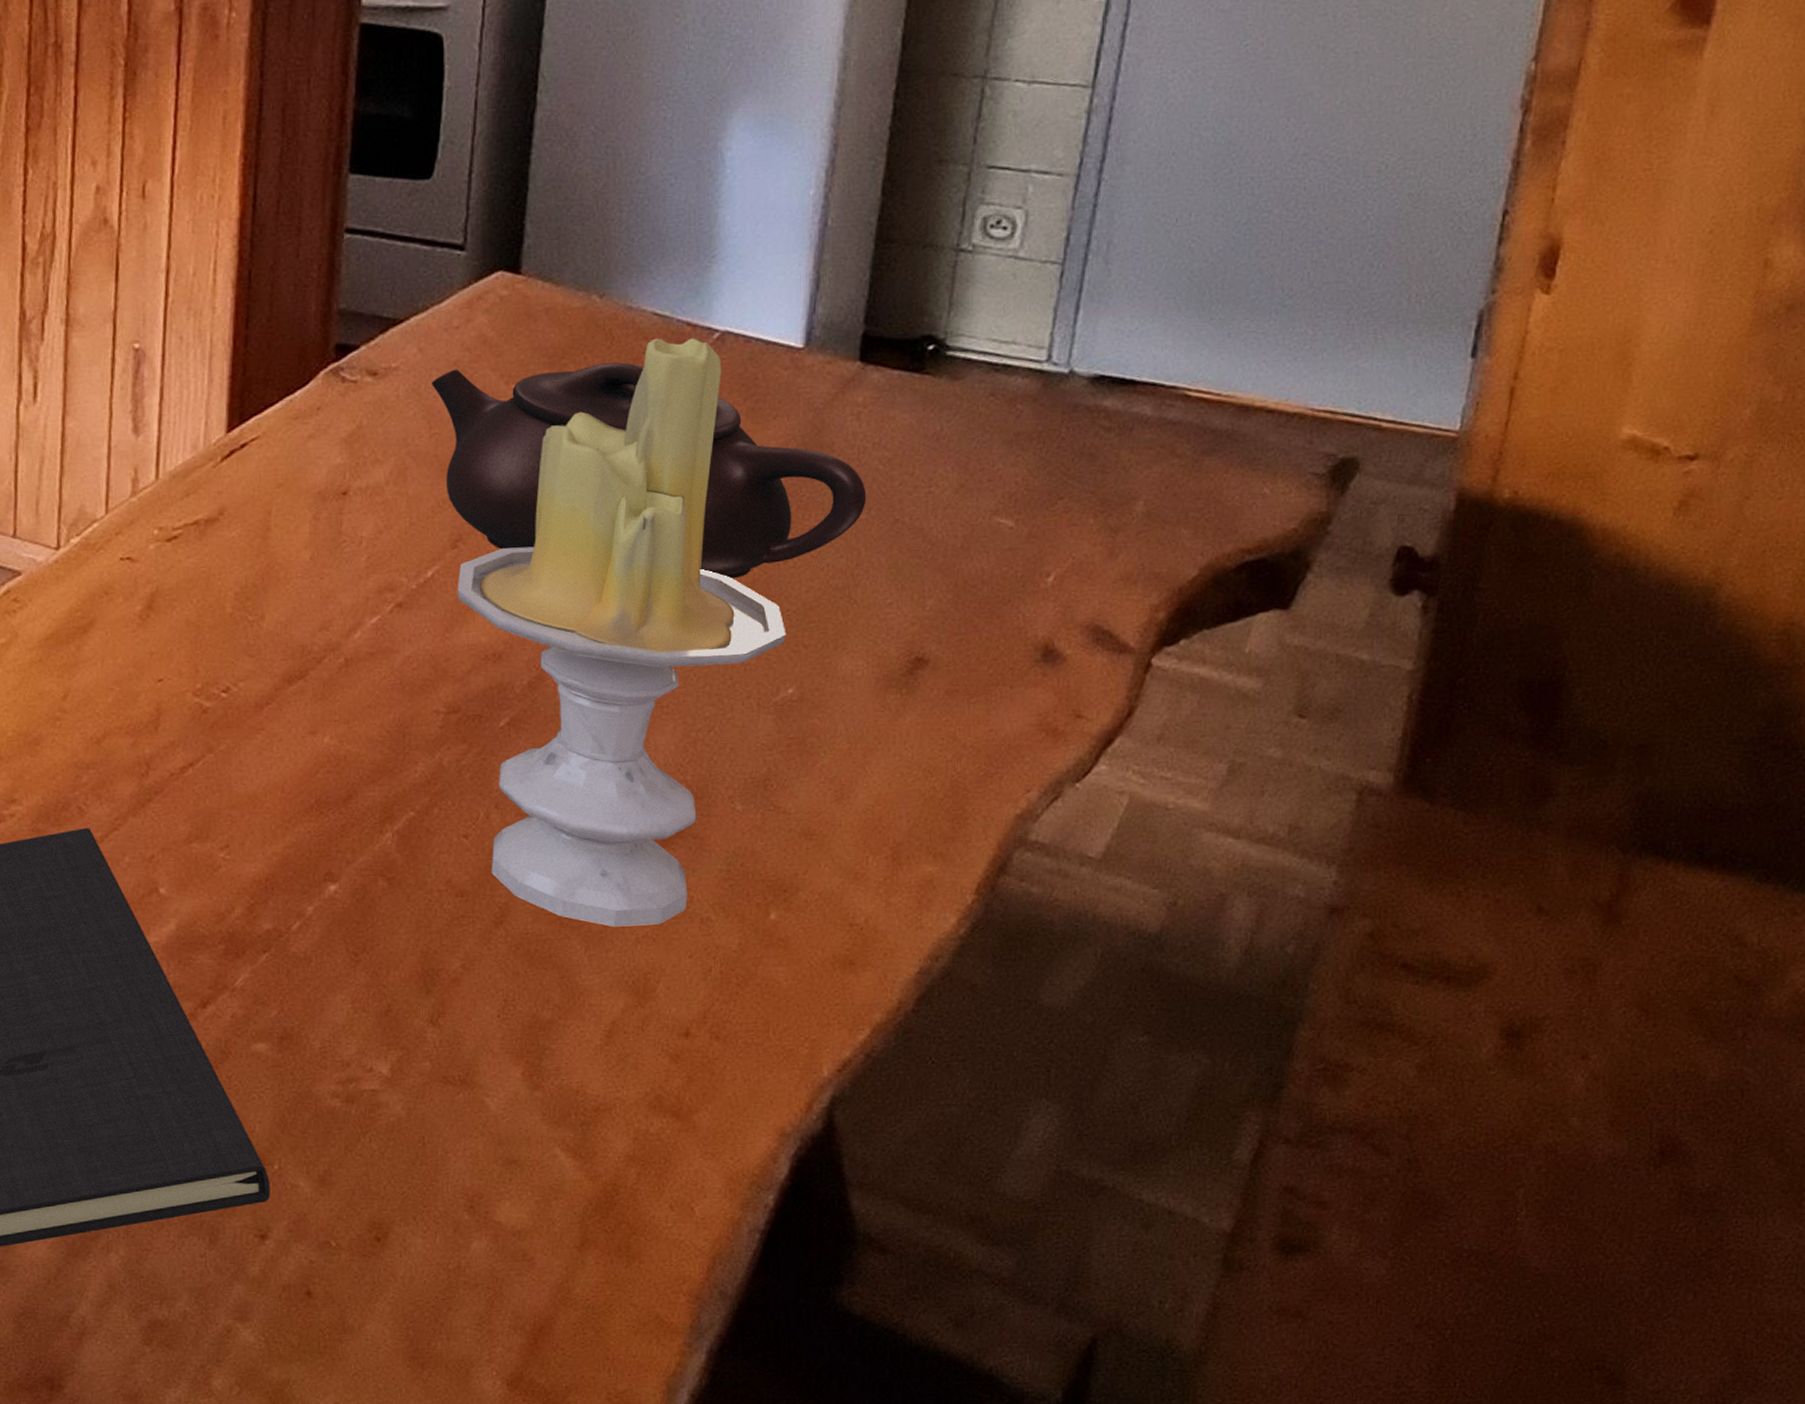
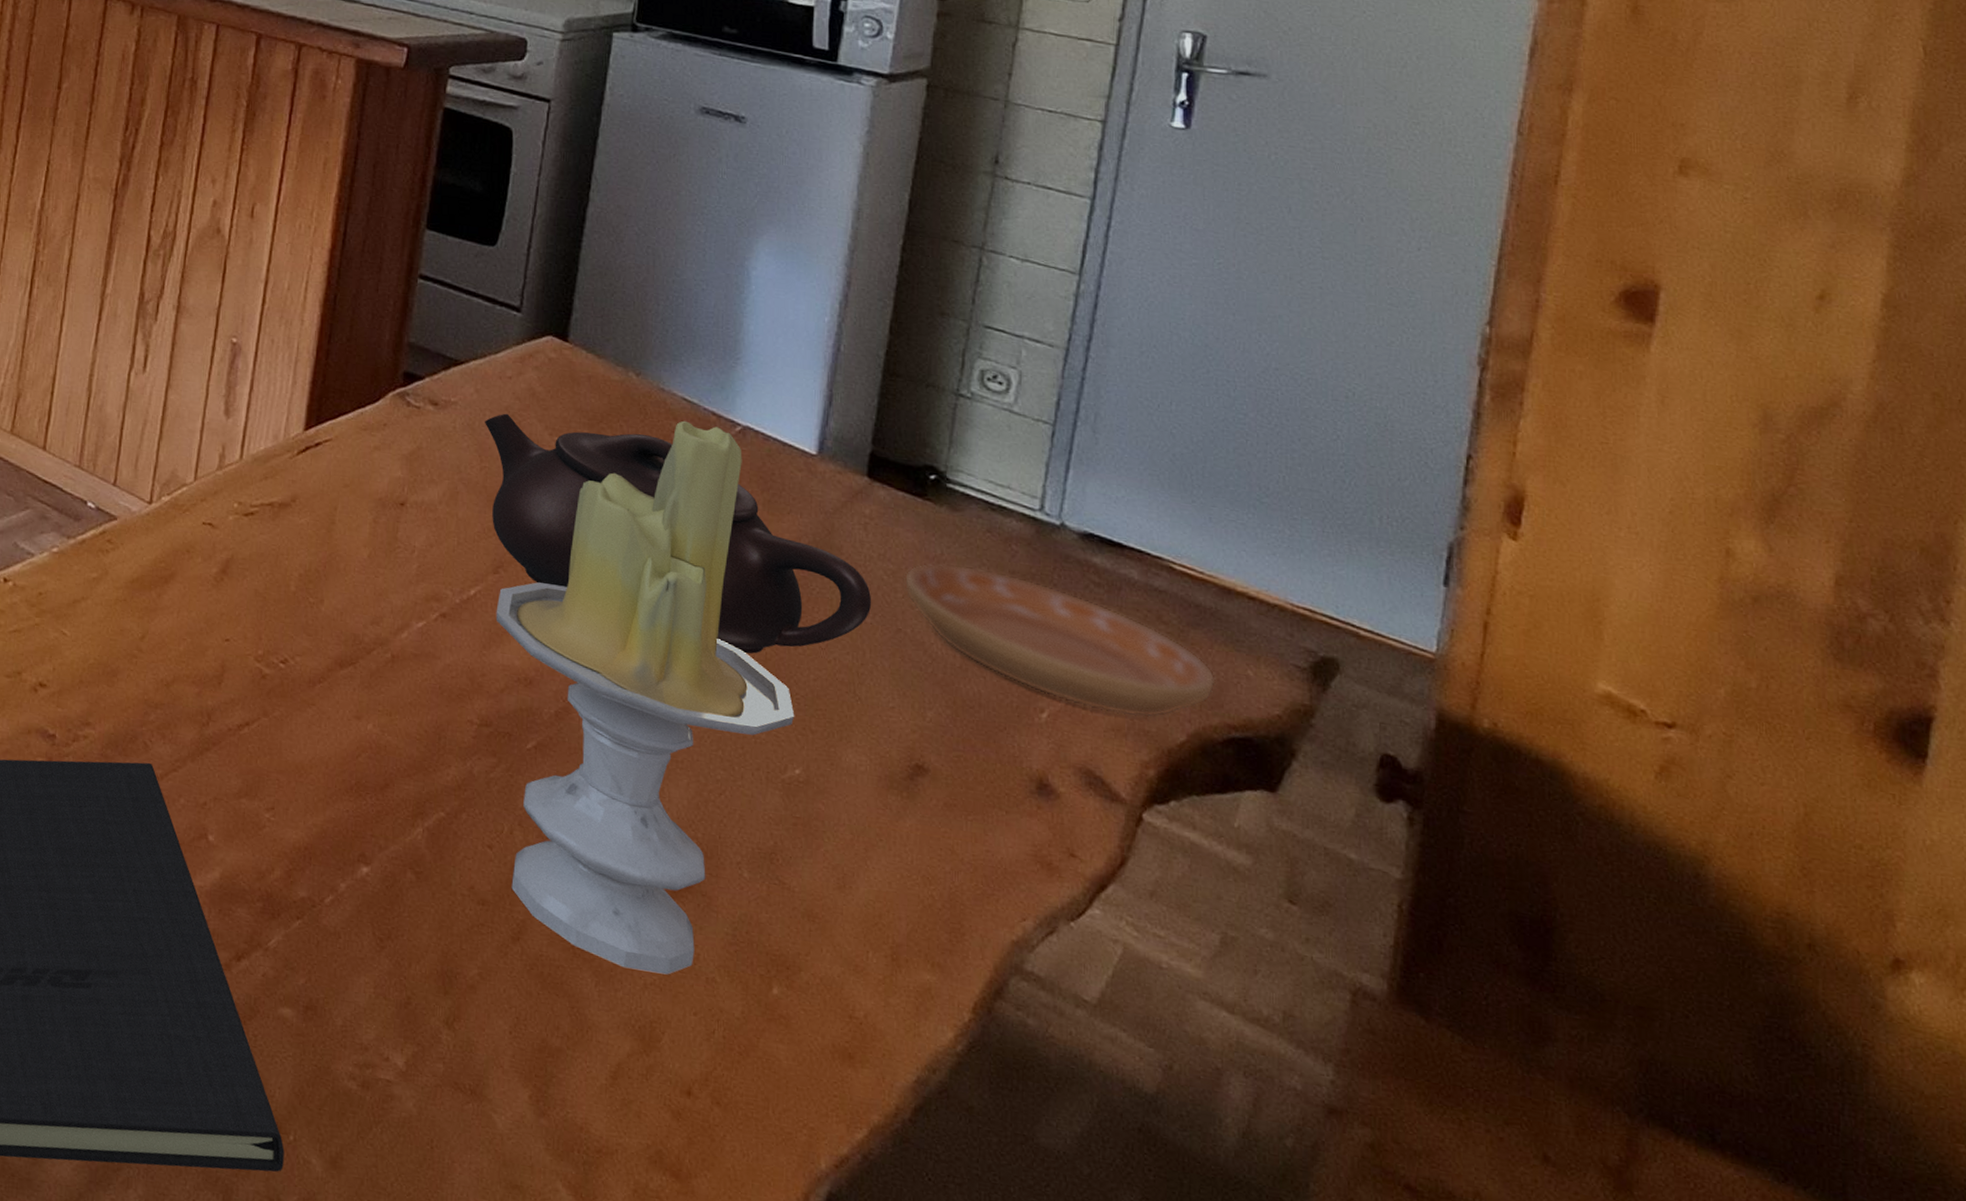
saucer: none [901,436,1230,563] -> present [904,562,1216,718]

